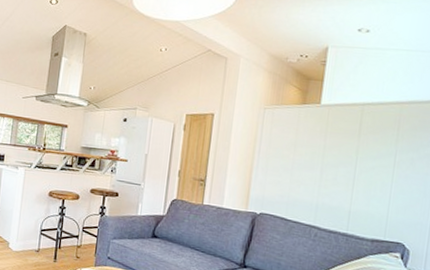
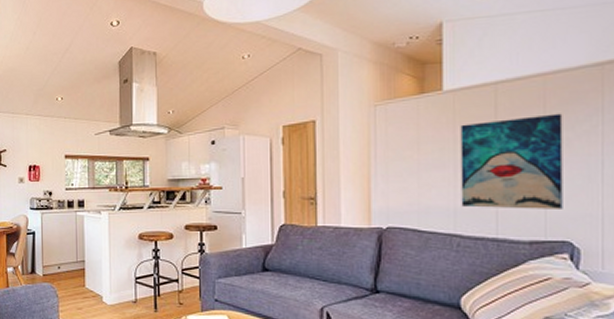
wall art: none [322,135,411,216] -> present [460,113,563,209]

